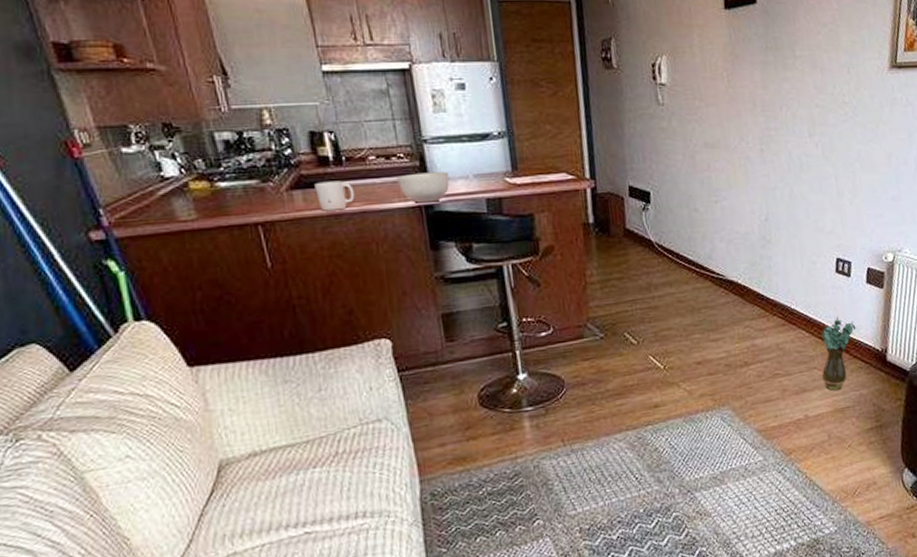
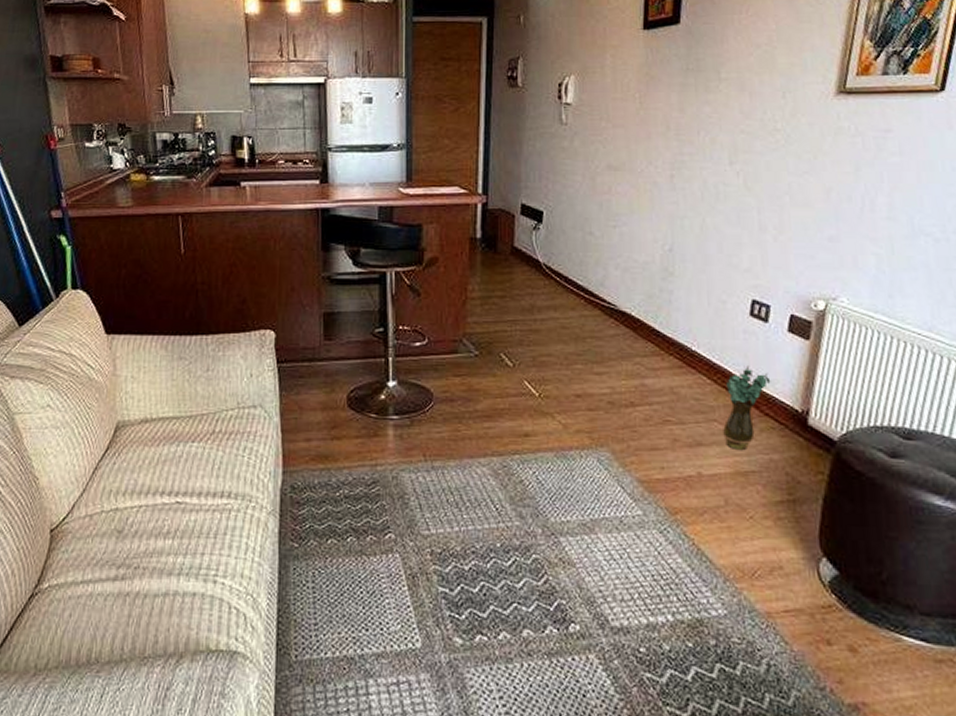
mug: present [314,180,355,211] -> none [229,181,262,207]
bowl: present [396,171,450,203] -> none [300,178,348,206]

